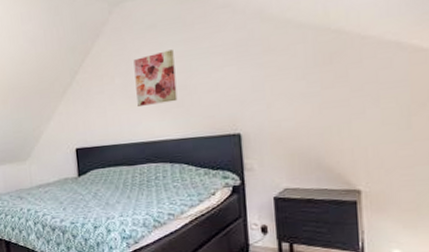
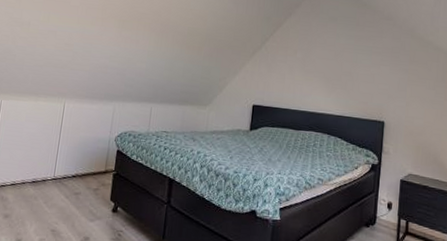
wall art: present [133,49,178,106] -> none [311,40,346,84]

